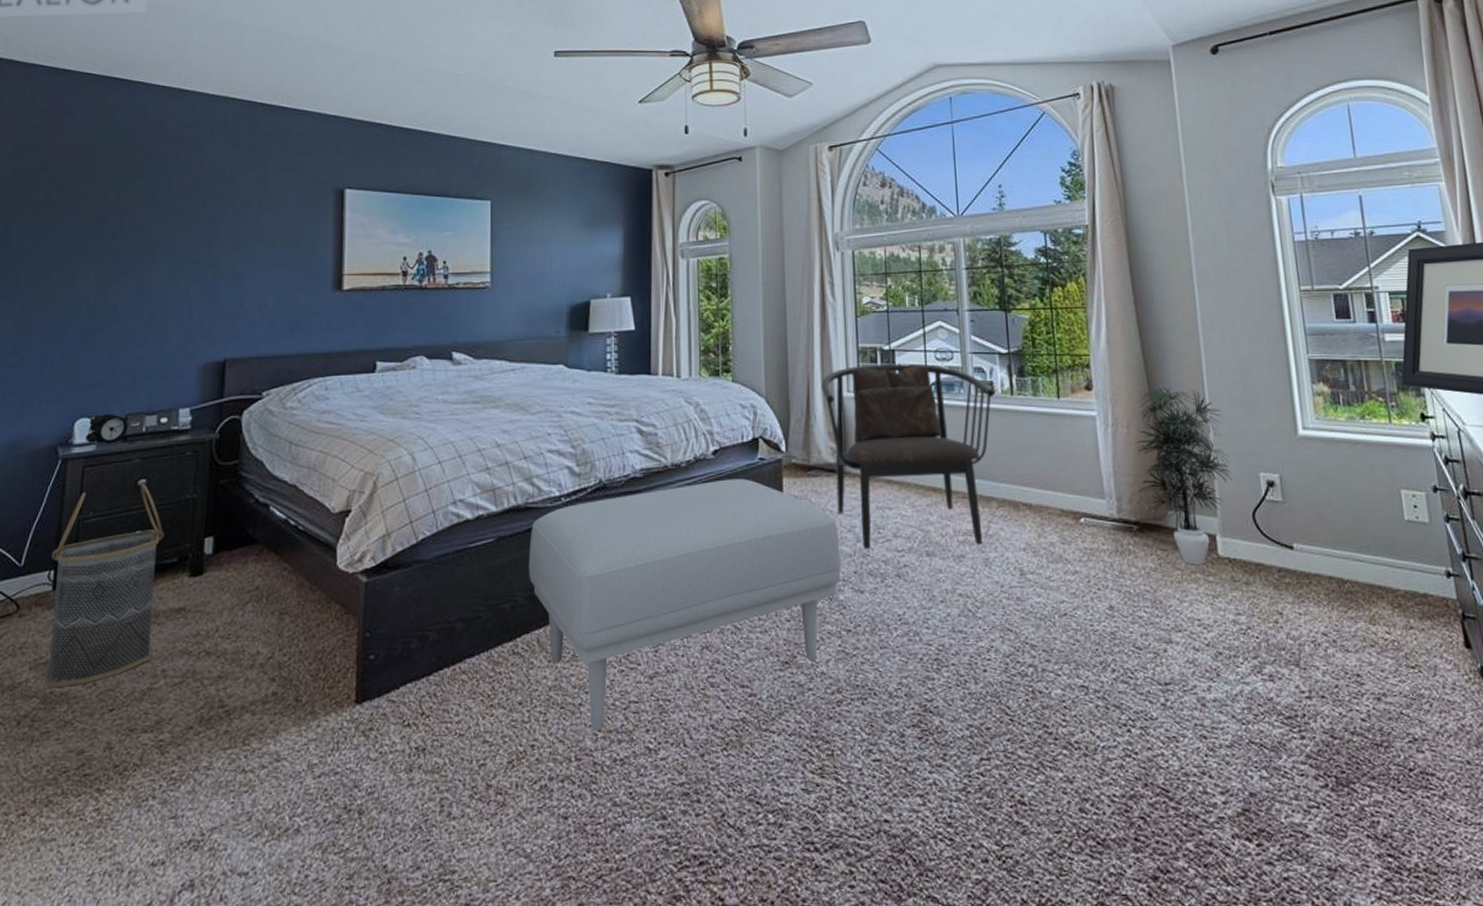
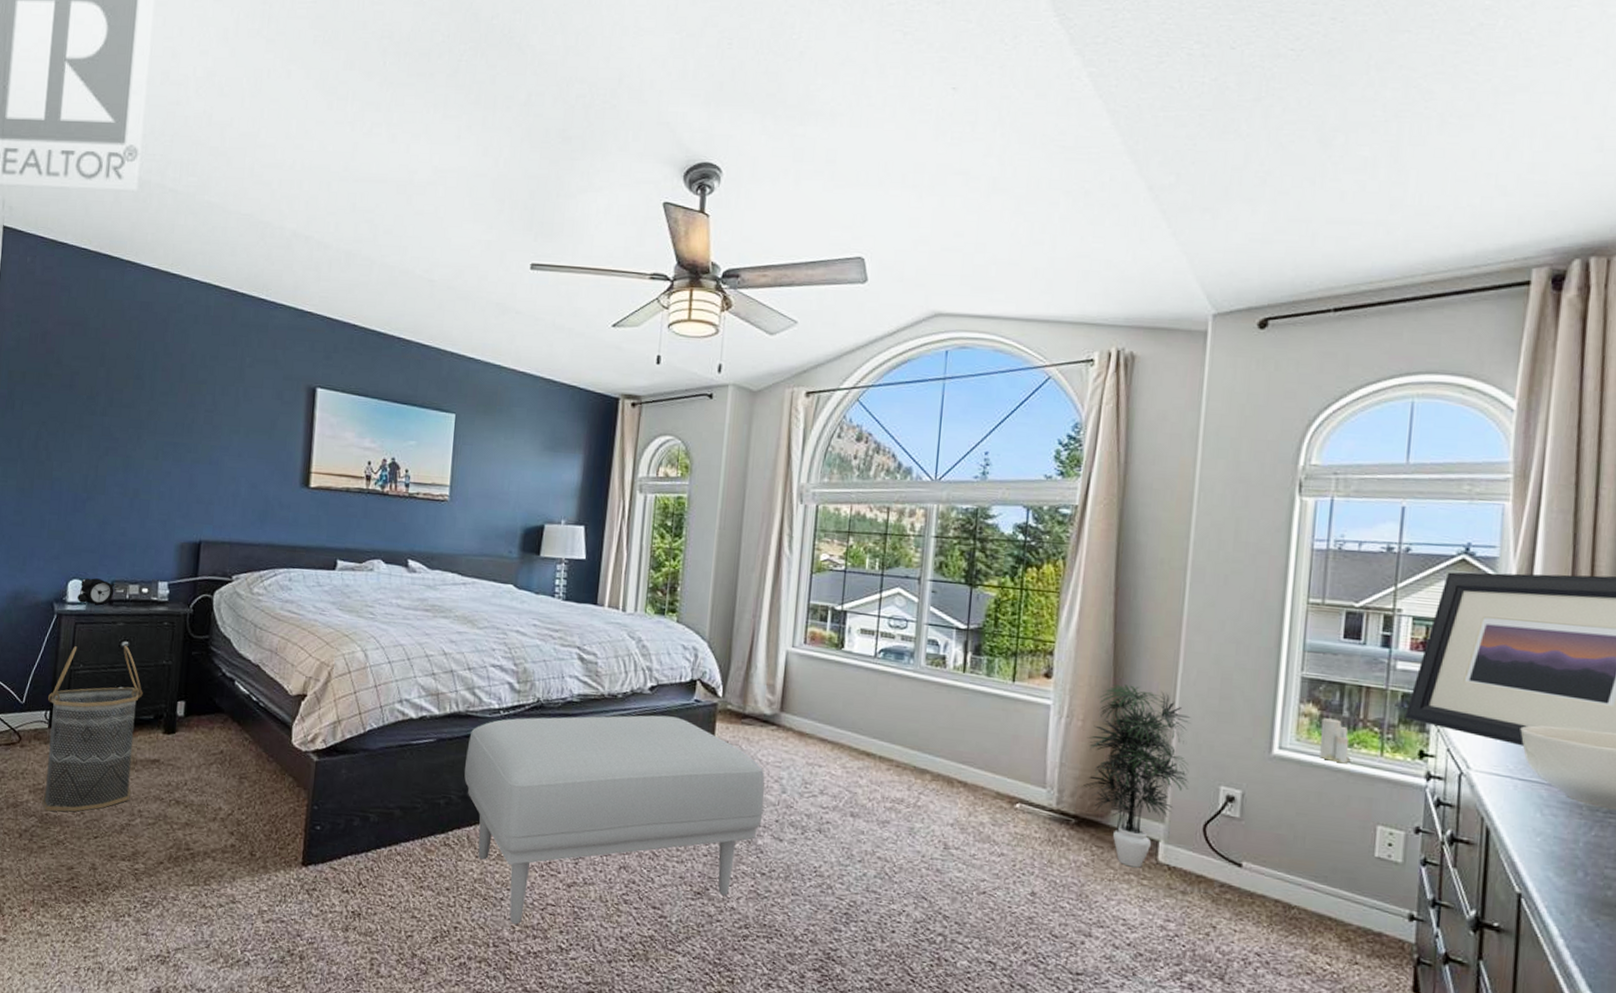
armchair: present [822,363,995,549] -> none [766,622,947,814]
candle: none [1333,392,1366,436] -> present [1320,716,1351,764]

